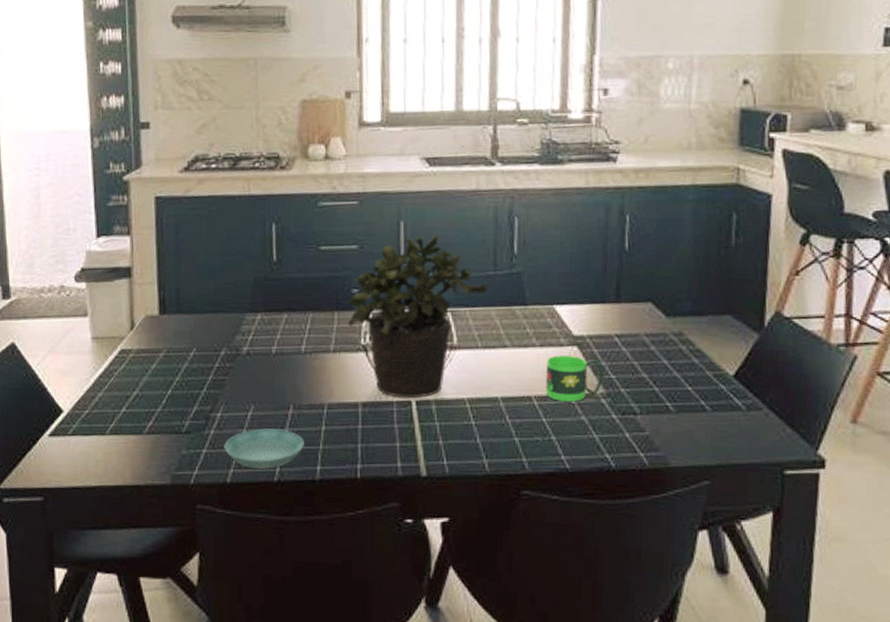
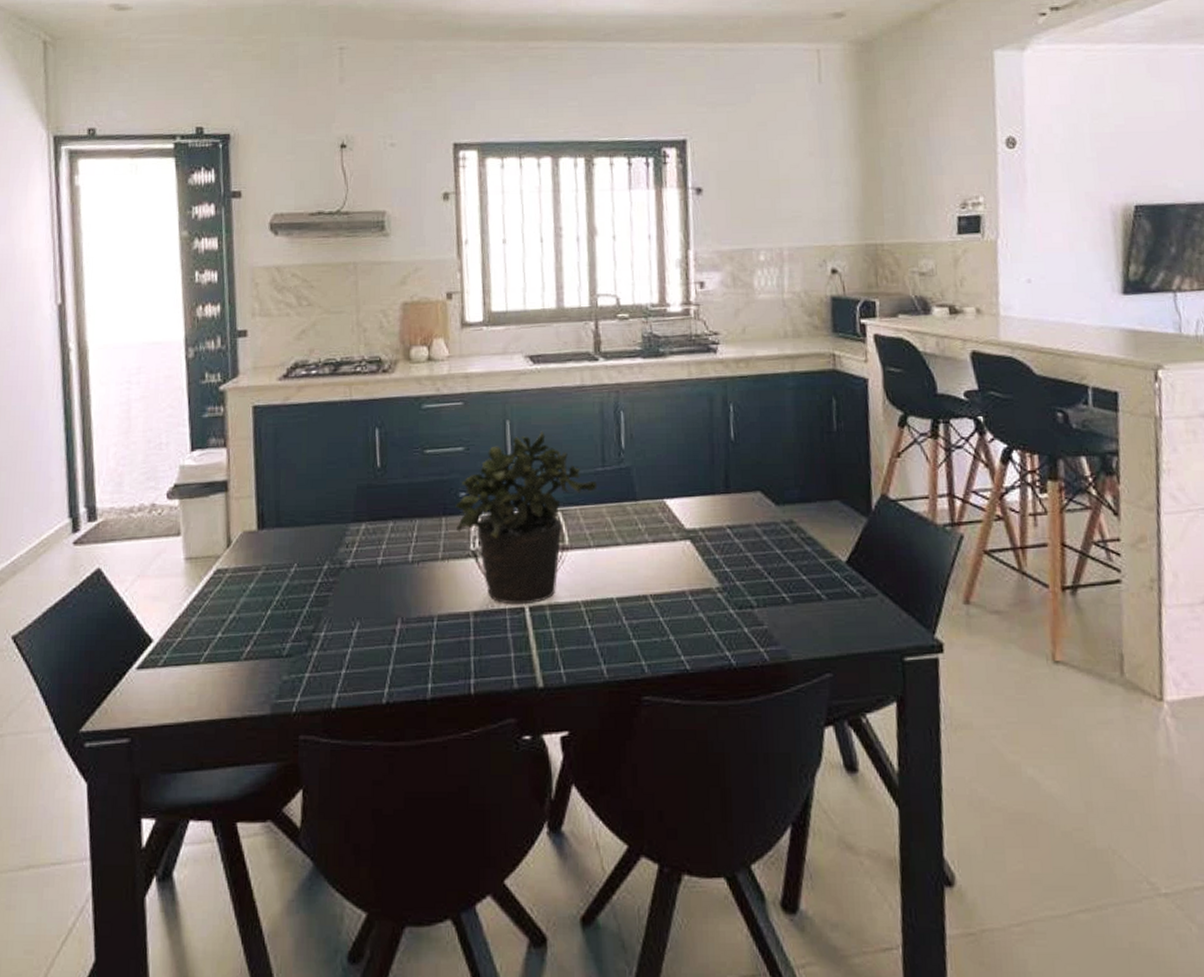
saucer: present [224,428,304,469] -> none [328,646,414,691]
mug: present [546,355,604,402] -> none [660,550,718,598]

